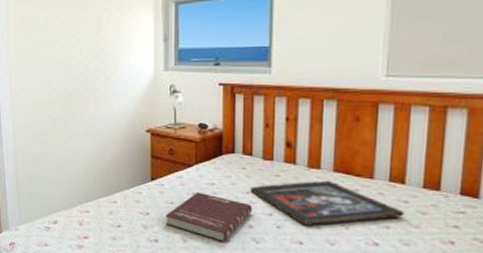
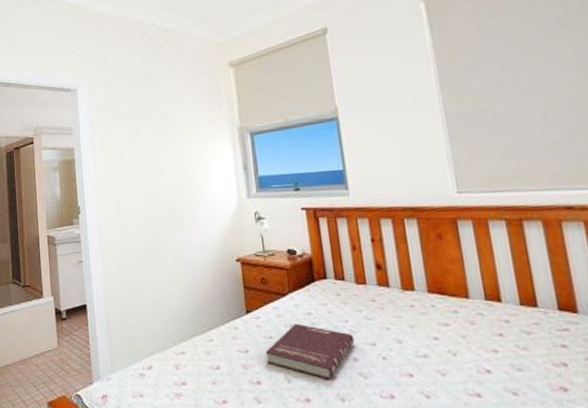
religious icon: present [250,180,406,226] -> none [348,302,510,355]

